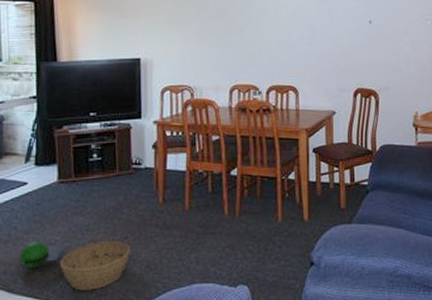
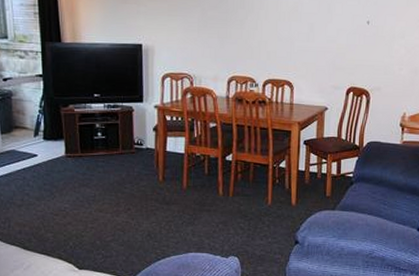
ball: present [19,241,67,269] -> none [32,207,75,230]
basket: present [59,241,132,291] -> none [69,211,134,252]

